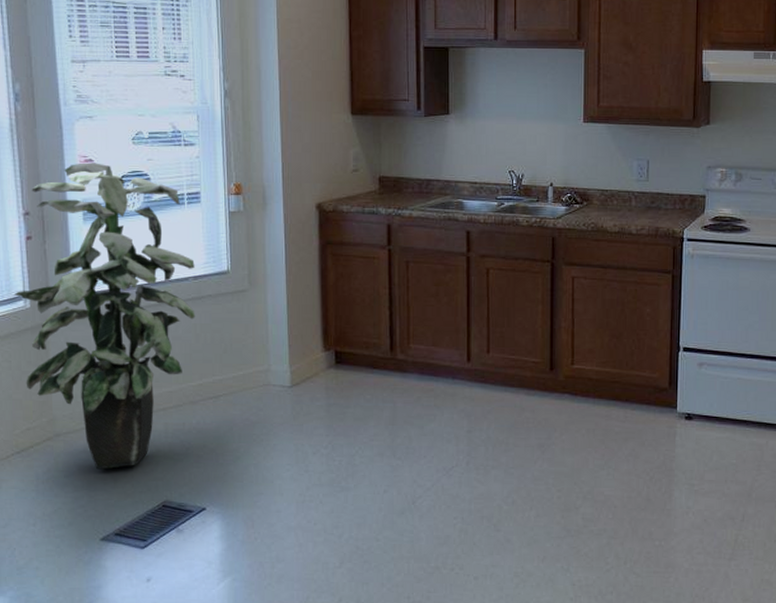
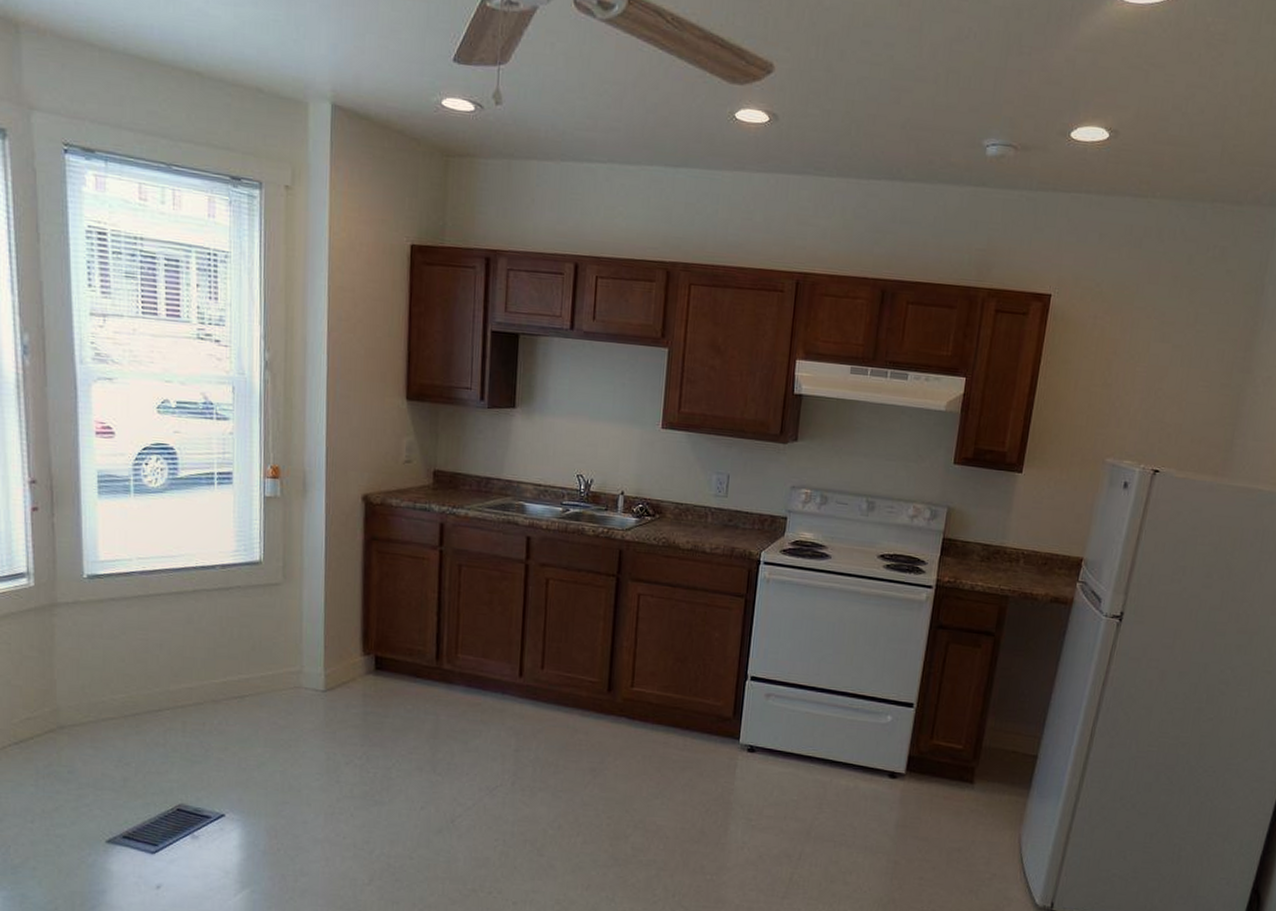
indoor plant: present [14,162,195,470] -> none [16,429,223,767]

